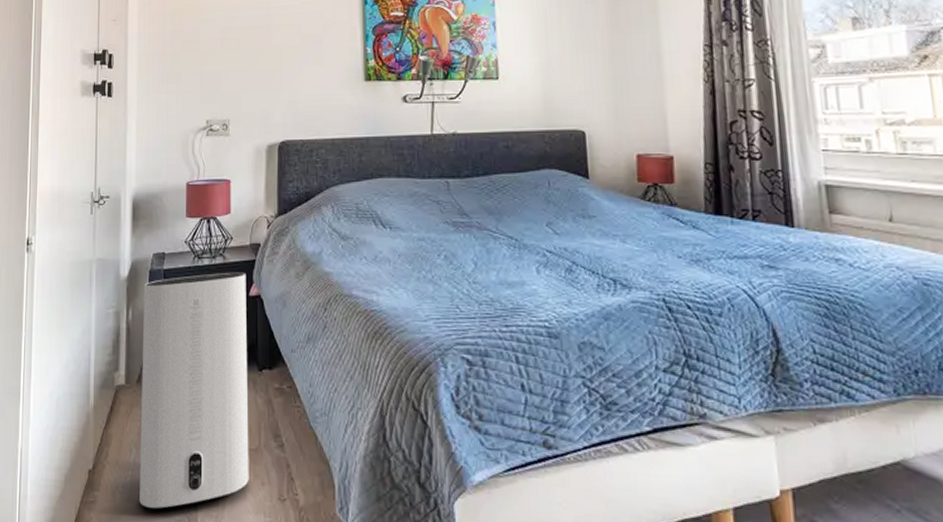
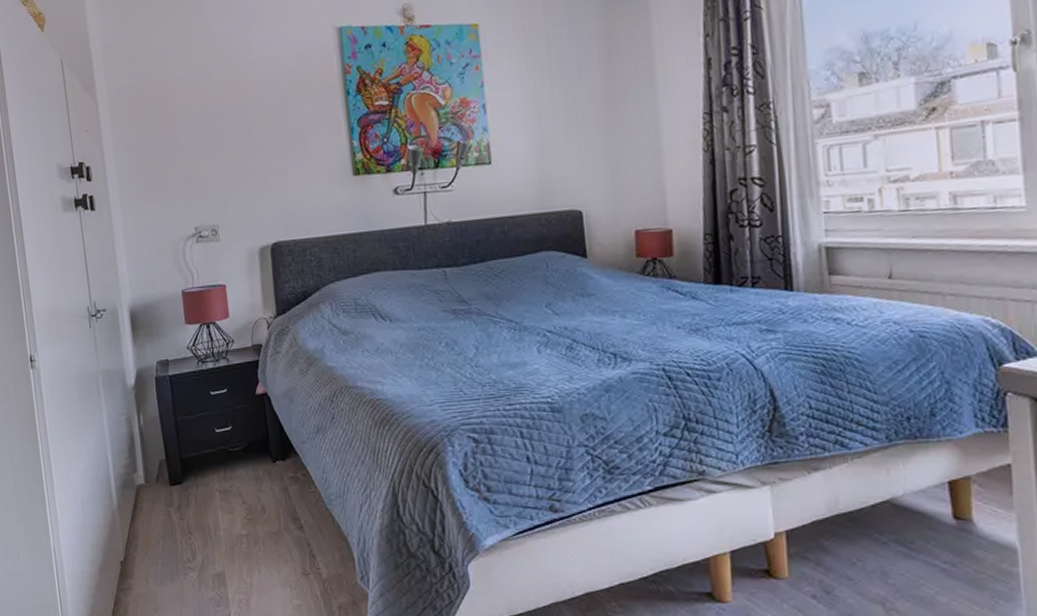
air purifier: present [139,272,249,509] -> none [151,372,274,590]

